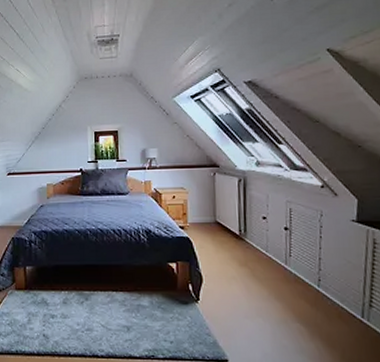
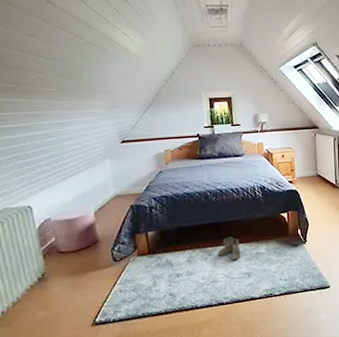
boots: none [94,282,120,310] -> present [217,236,241,261]

